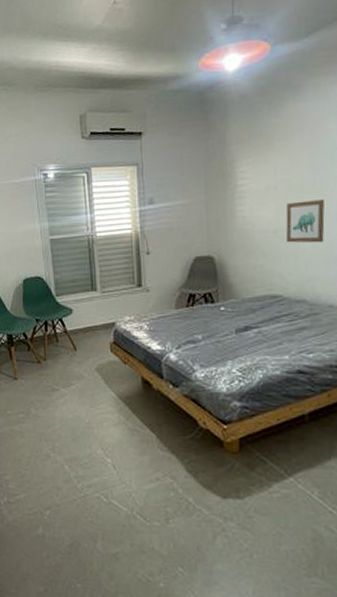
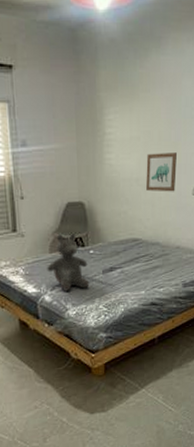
teddy bear: none [172,289,221,351] -> present [47,234,90,291]

